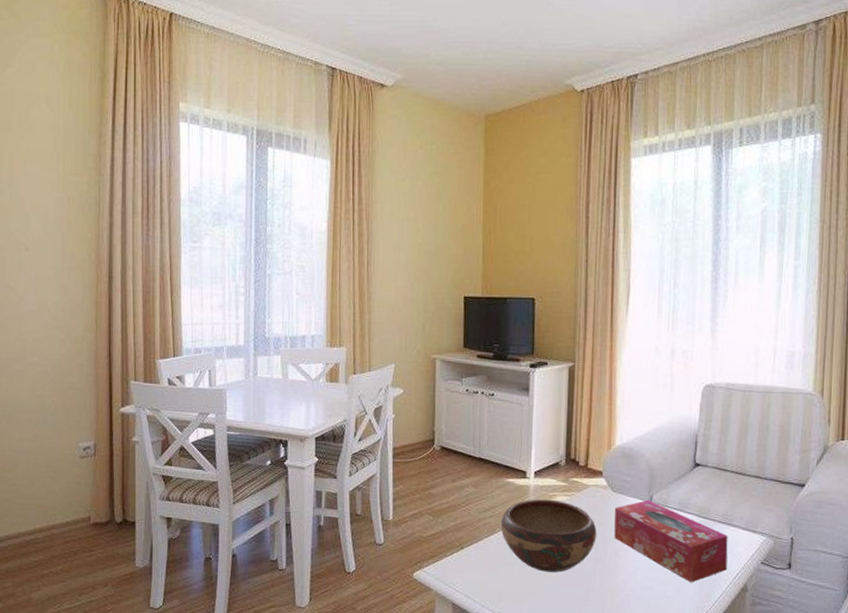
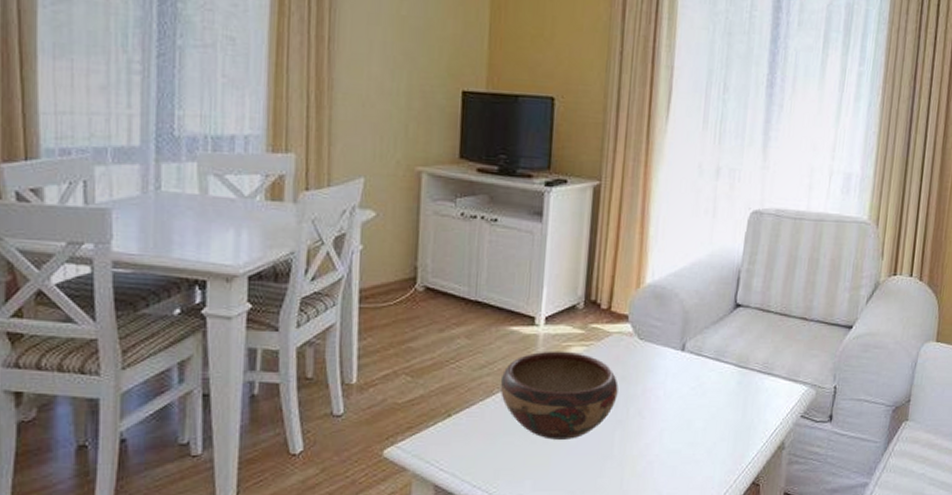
tissue box: present [614,499,728,583] -> none [638,348,768,443]

